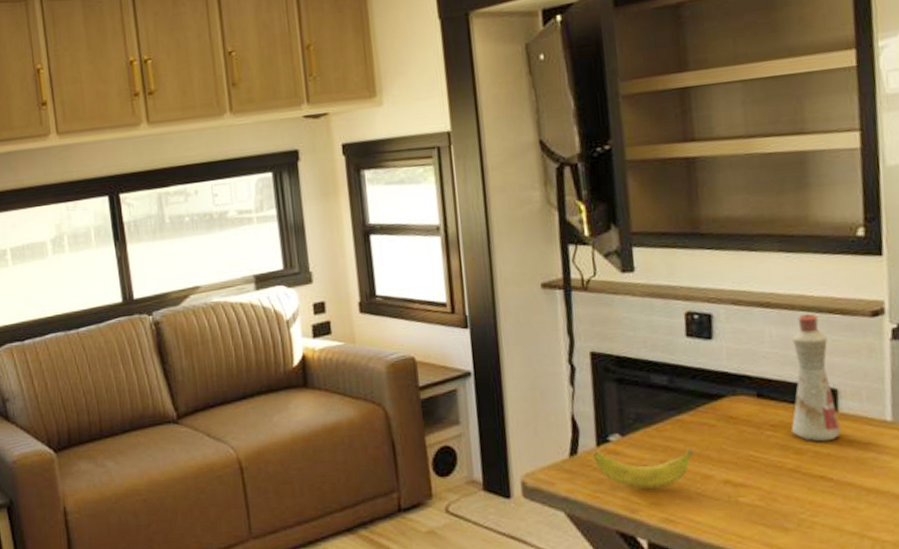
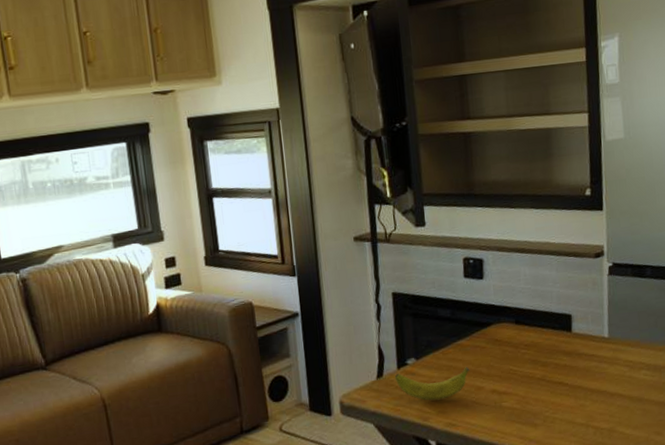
bottle: present [791,312,841,442] -> none [539,256,573,356]

